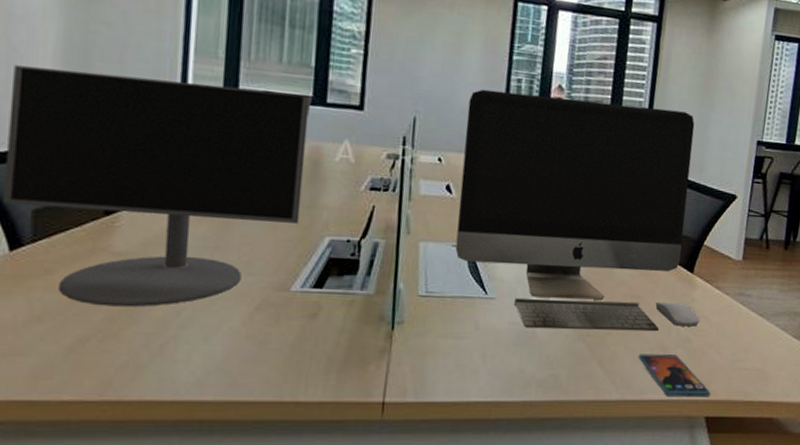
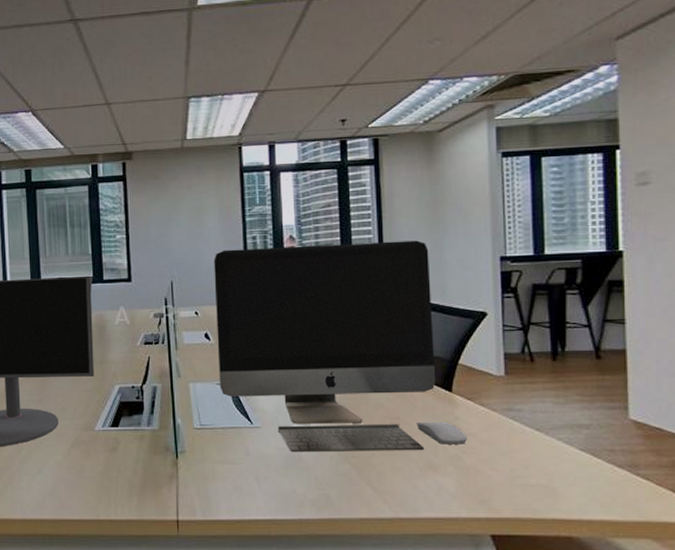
smartphone: present [638,354,711,397] -> none [407,473,492,515]

